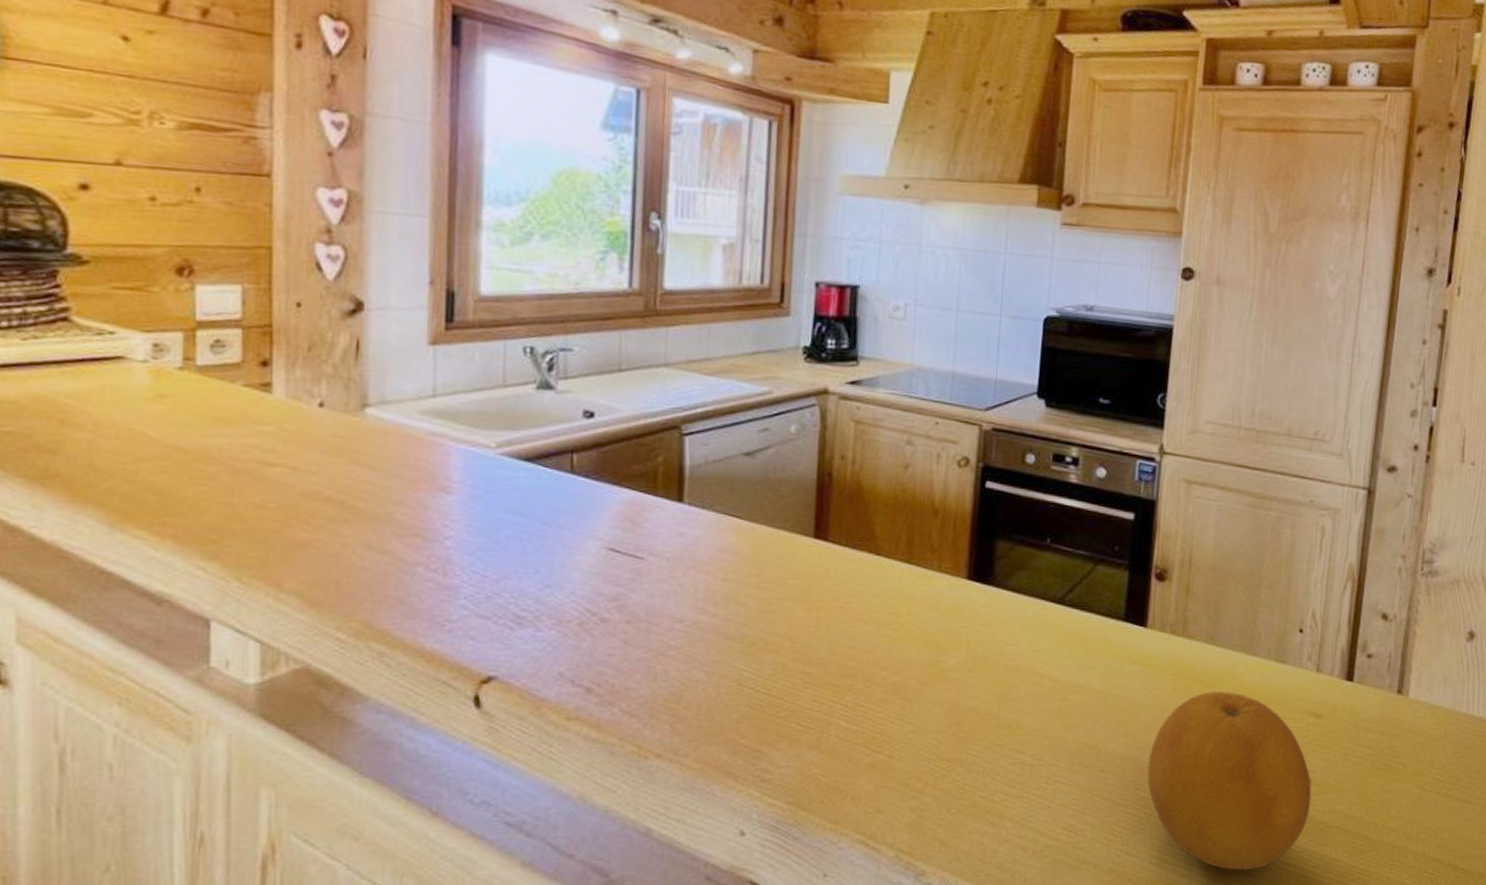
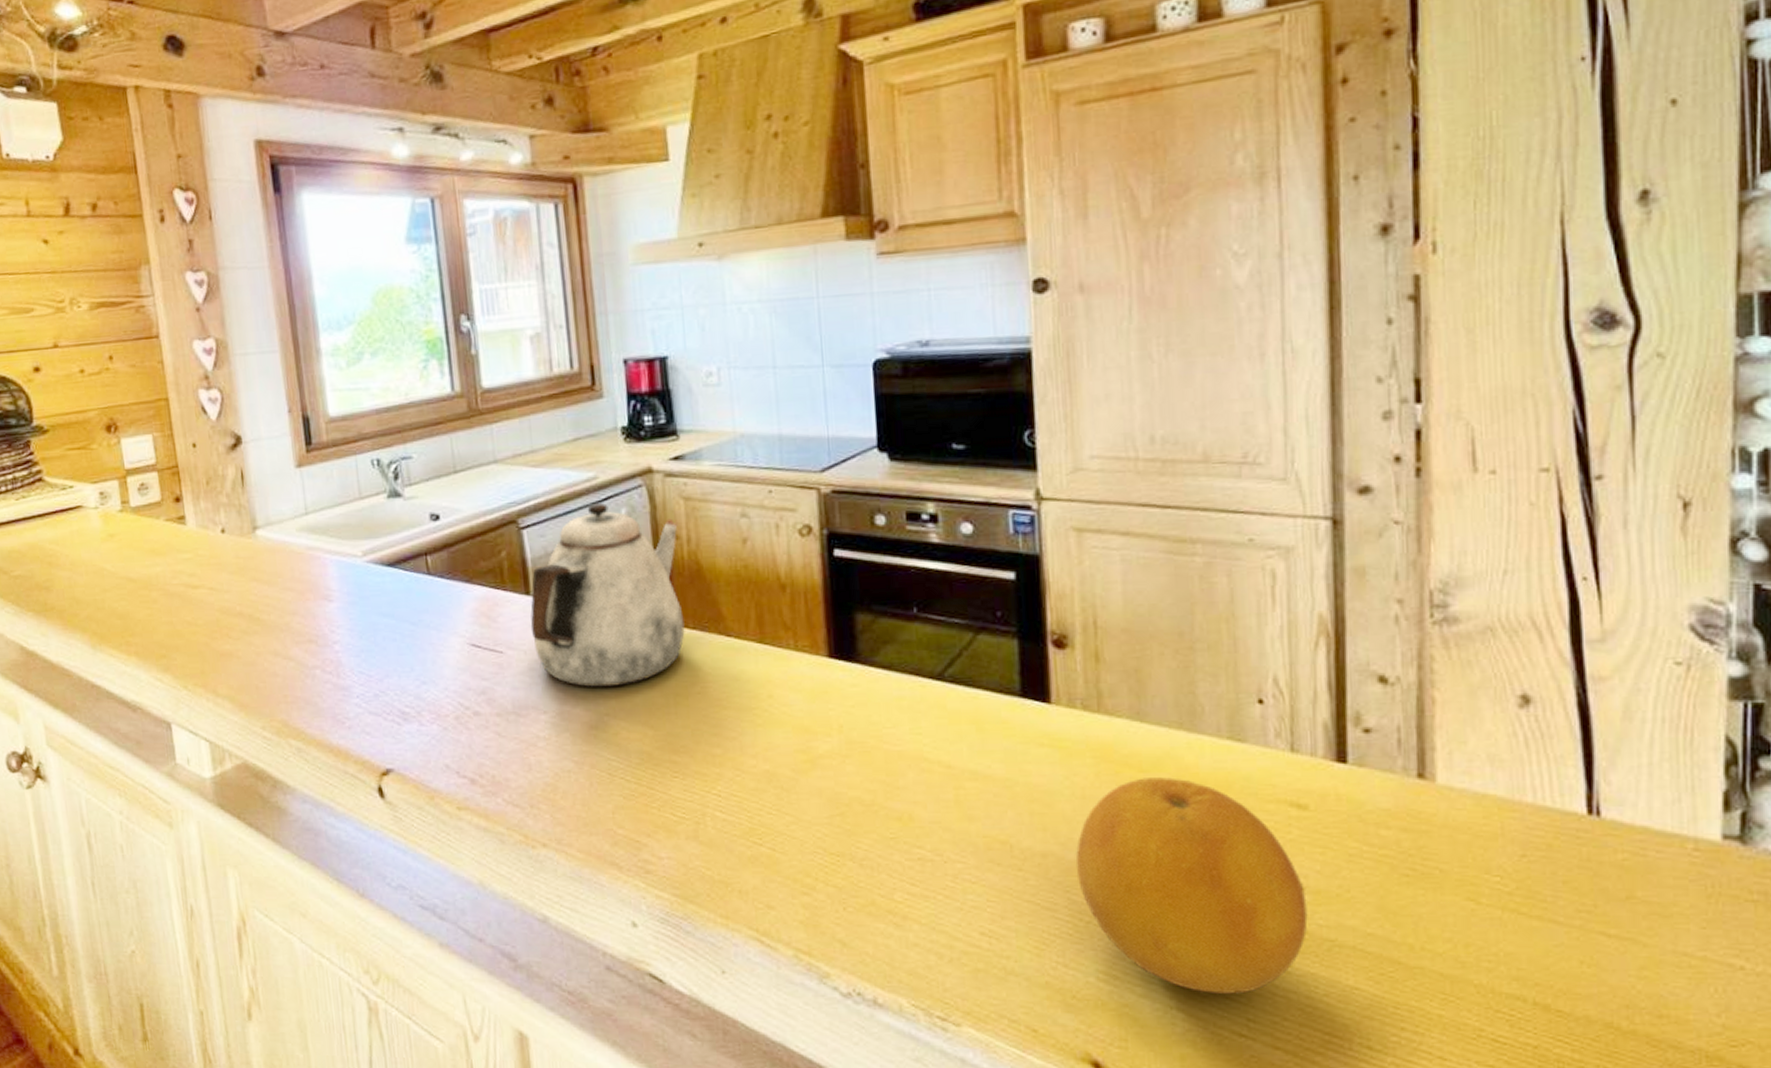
teapot: none [678,417,846,599] -> present [530,502,685,688]

